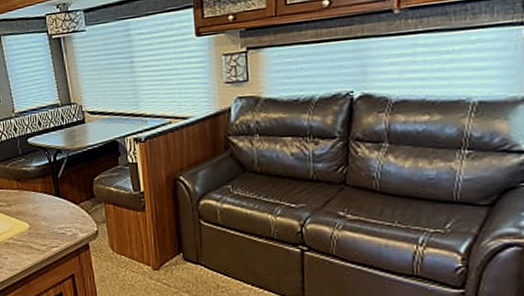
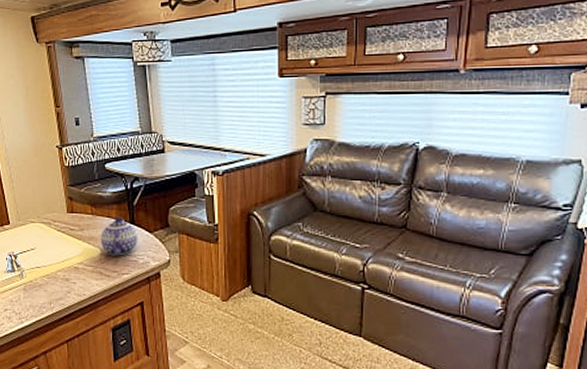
teapot: none [27,190,65,229] -> present [100,217,138,256]

